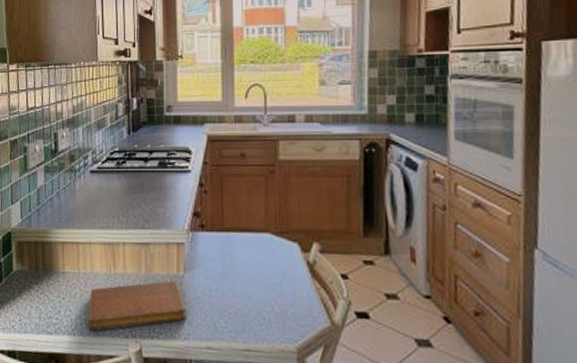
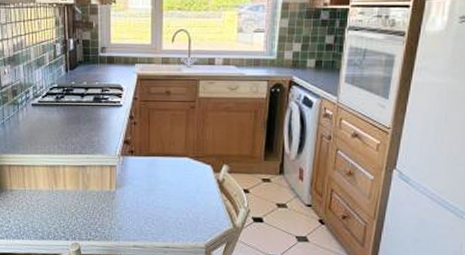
notebook: present [88,280,187,331] -> none [34,195,118,236]

